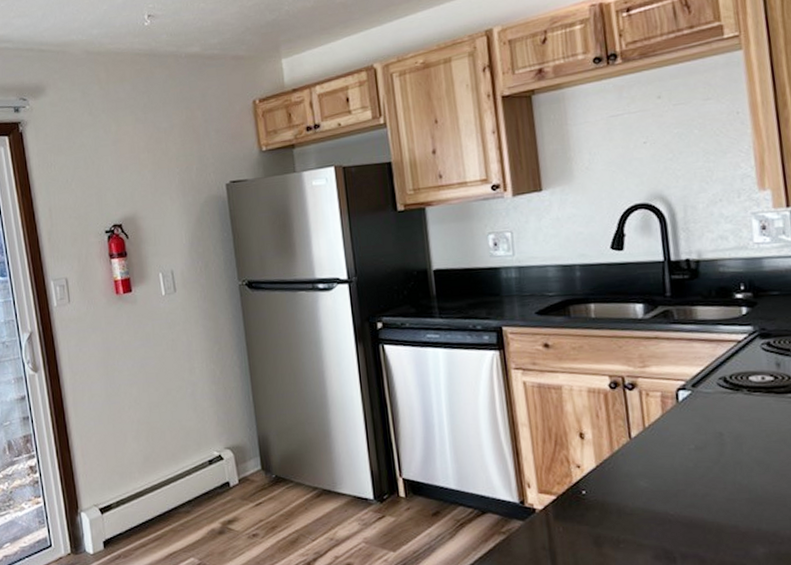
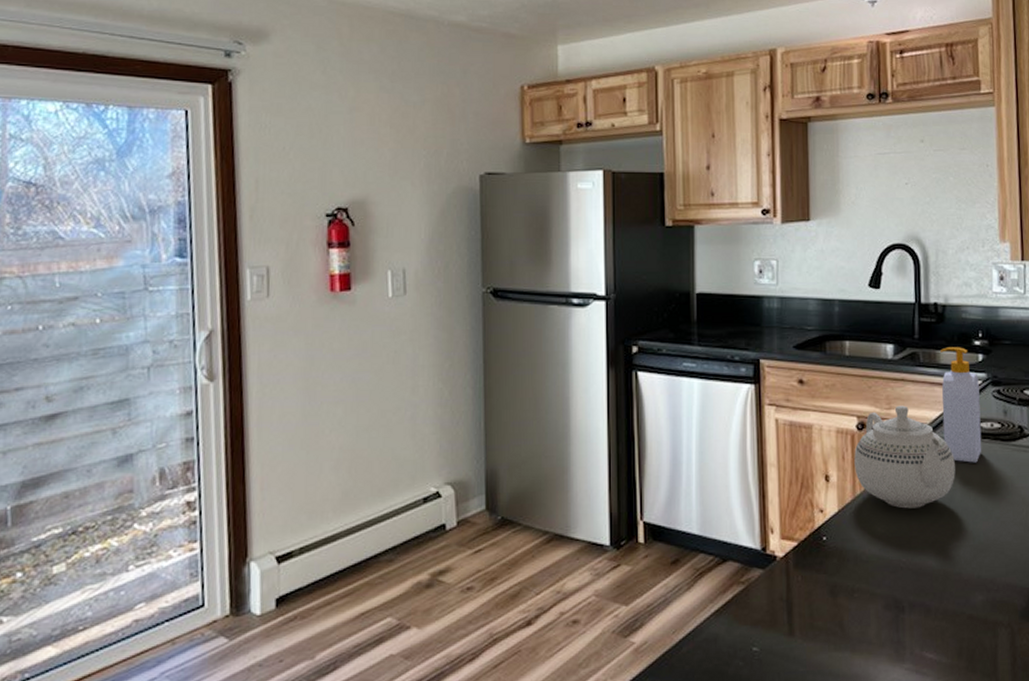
teapot: none [608,363,724,464] -> present [854,405,956,509]
soap bottle: none [695,301,753,417] -> present [939,347,982,463]

